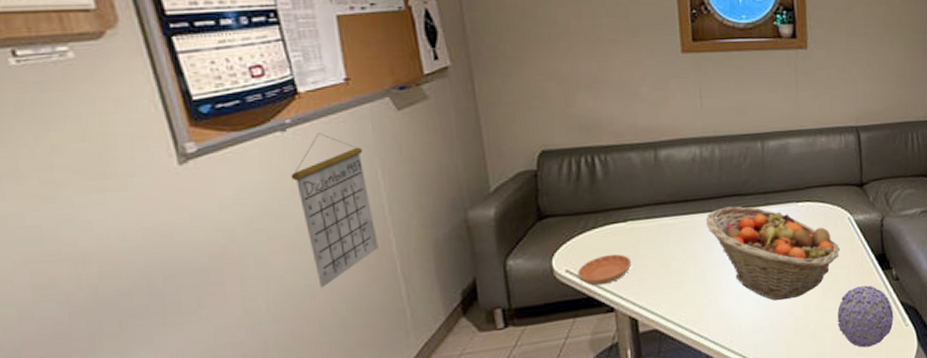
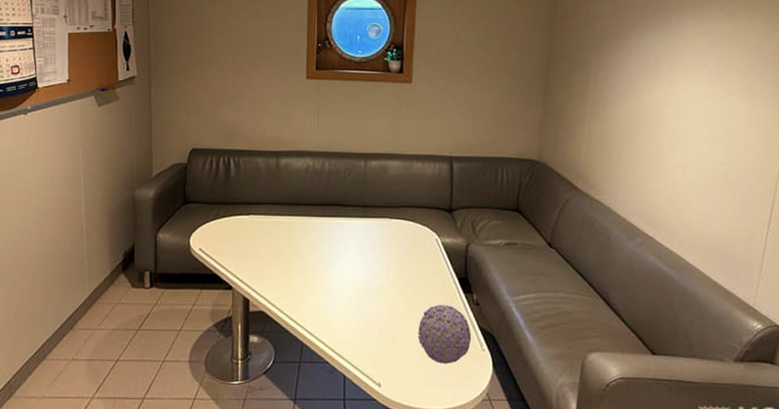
calendar: present [290,133,379,288] -> none [25,118,74,234]
saucer: present [578,254,631,286] -> none [208,240,249,266]
fruit basket: present [705,206,840,301] -> none [312,214,426,305]

